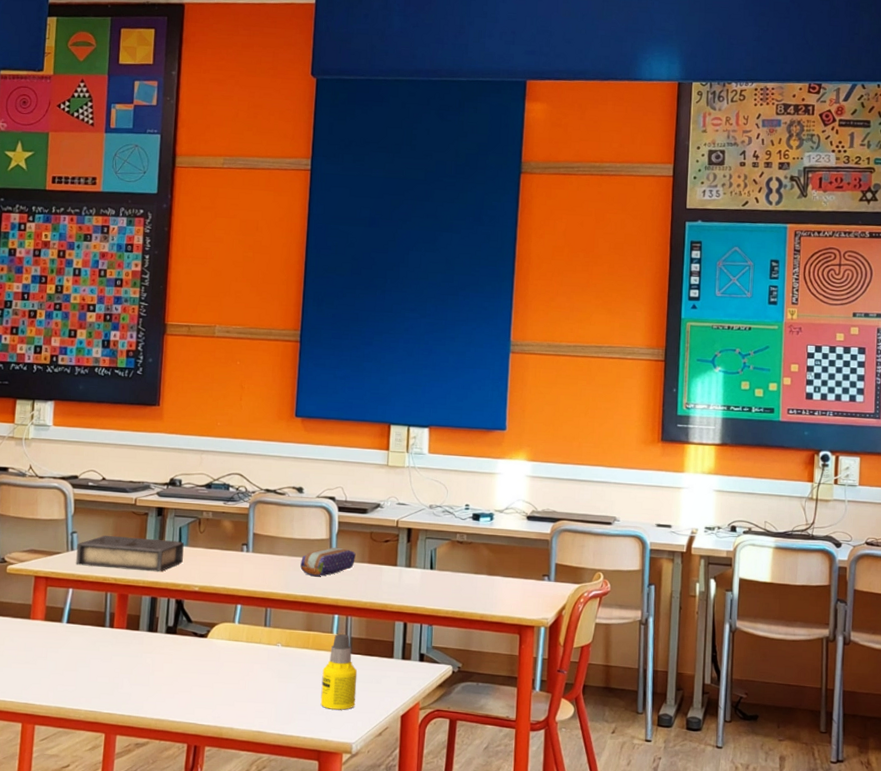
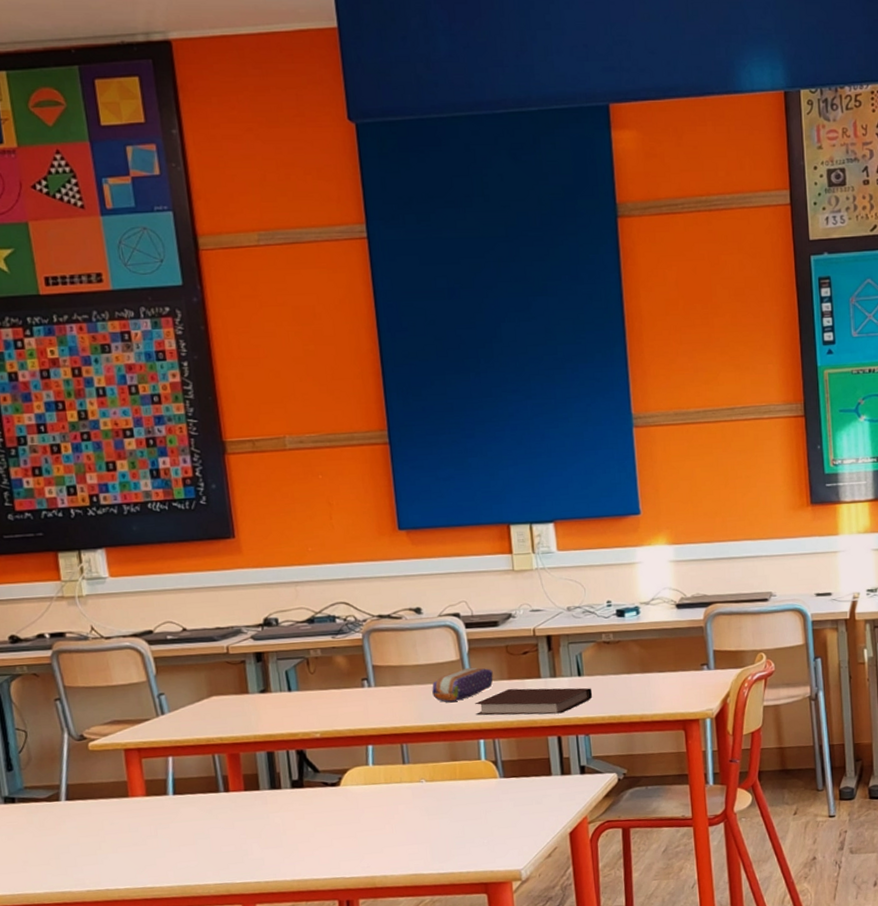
book: present [76,535,184,572] -> none [167,686,296,730]
bottle: present [320,634,358,710] -> none [475,758,518,839]
notebook: none [335,572,441,602] -> present [475,687,593,716]

